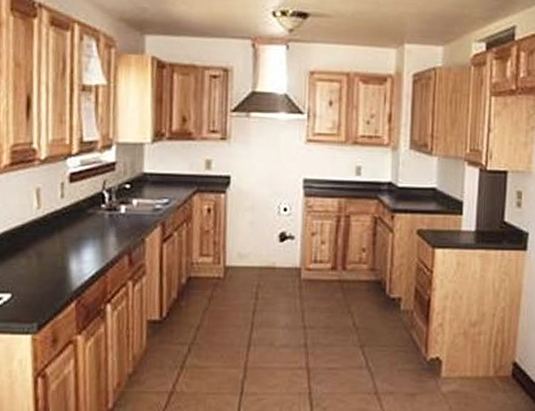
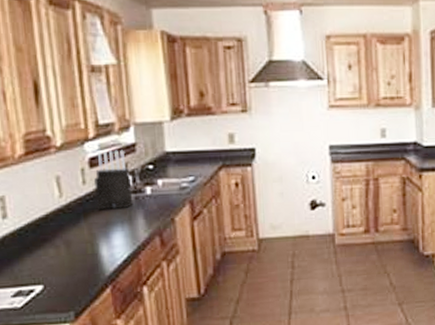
knife block: none [71,166,107,225] -> present [93,150,133,210]

